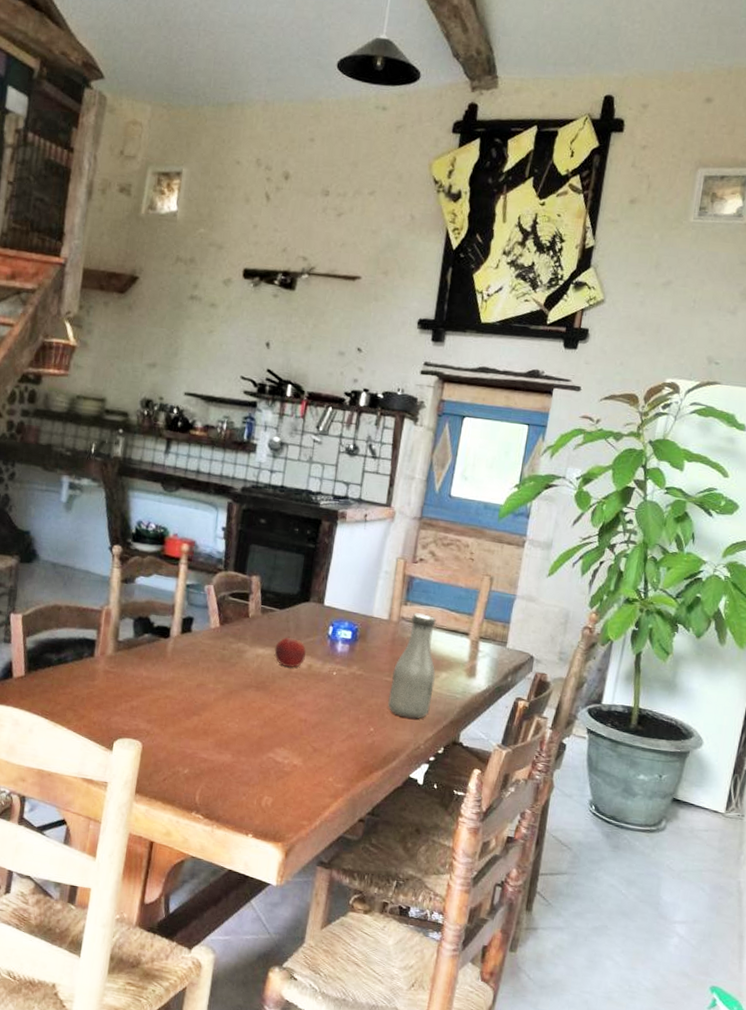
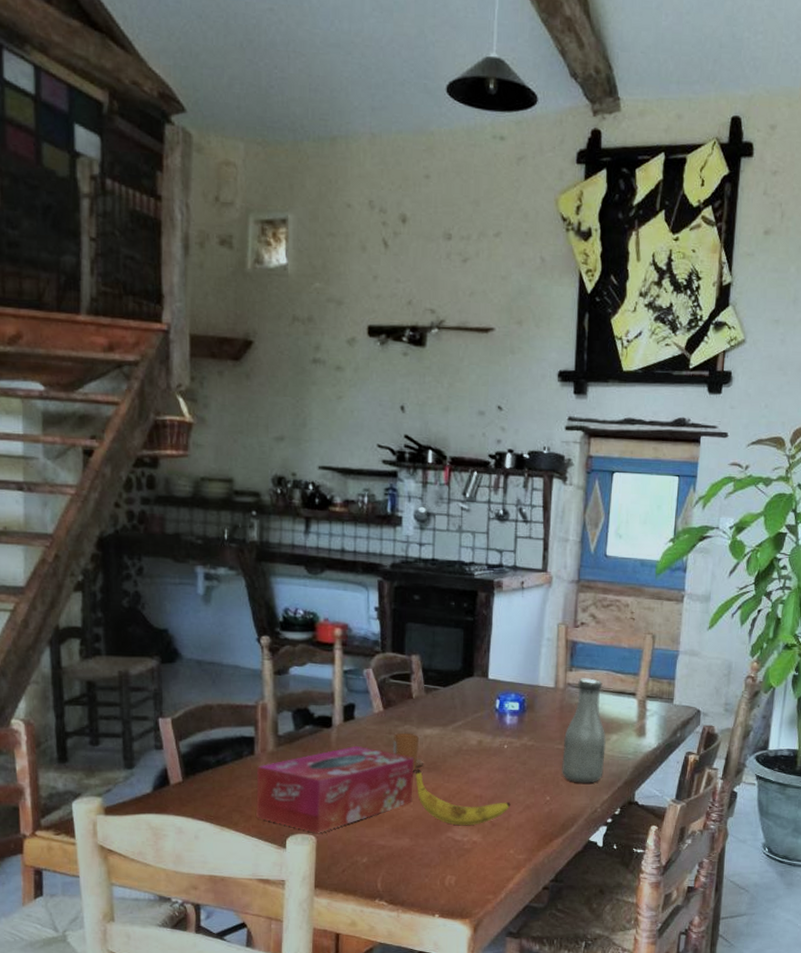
tissue box: none [88,658,244,740] -> present [256,746,414,833]
candle: none [224,650,253,688] -> present [392,733,424,771]
banana: none [243,686,334,749] -> present [416,769,511,826]
fruit: present [274,636,306,668] -> none [442,714,474,745]

